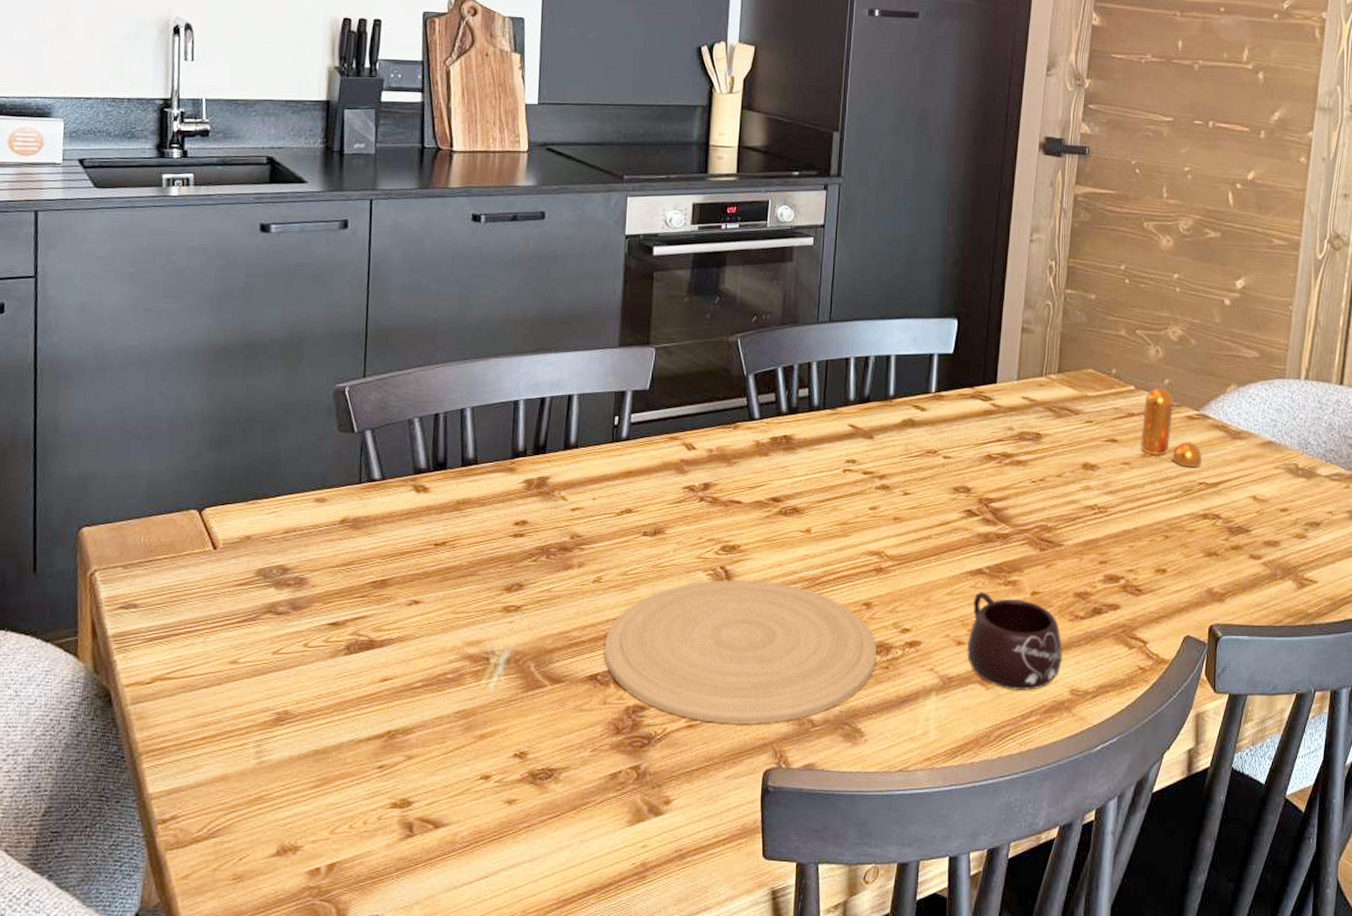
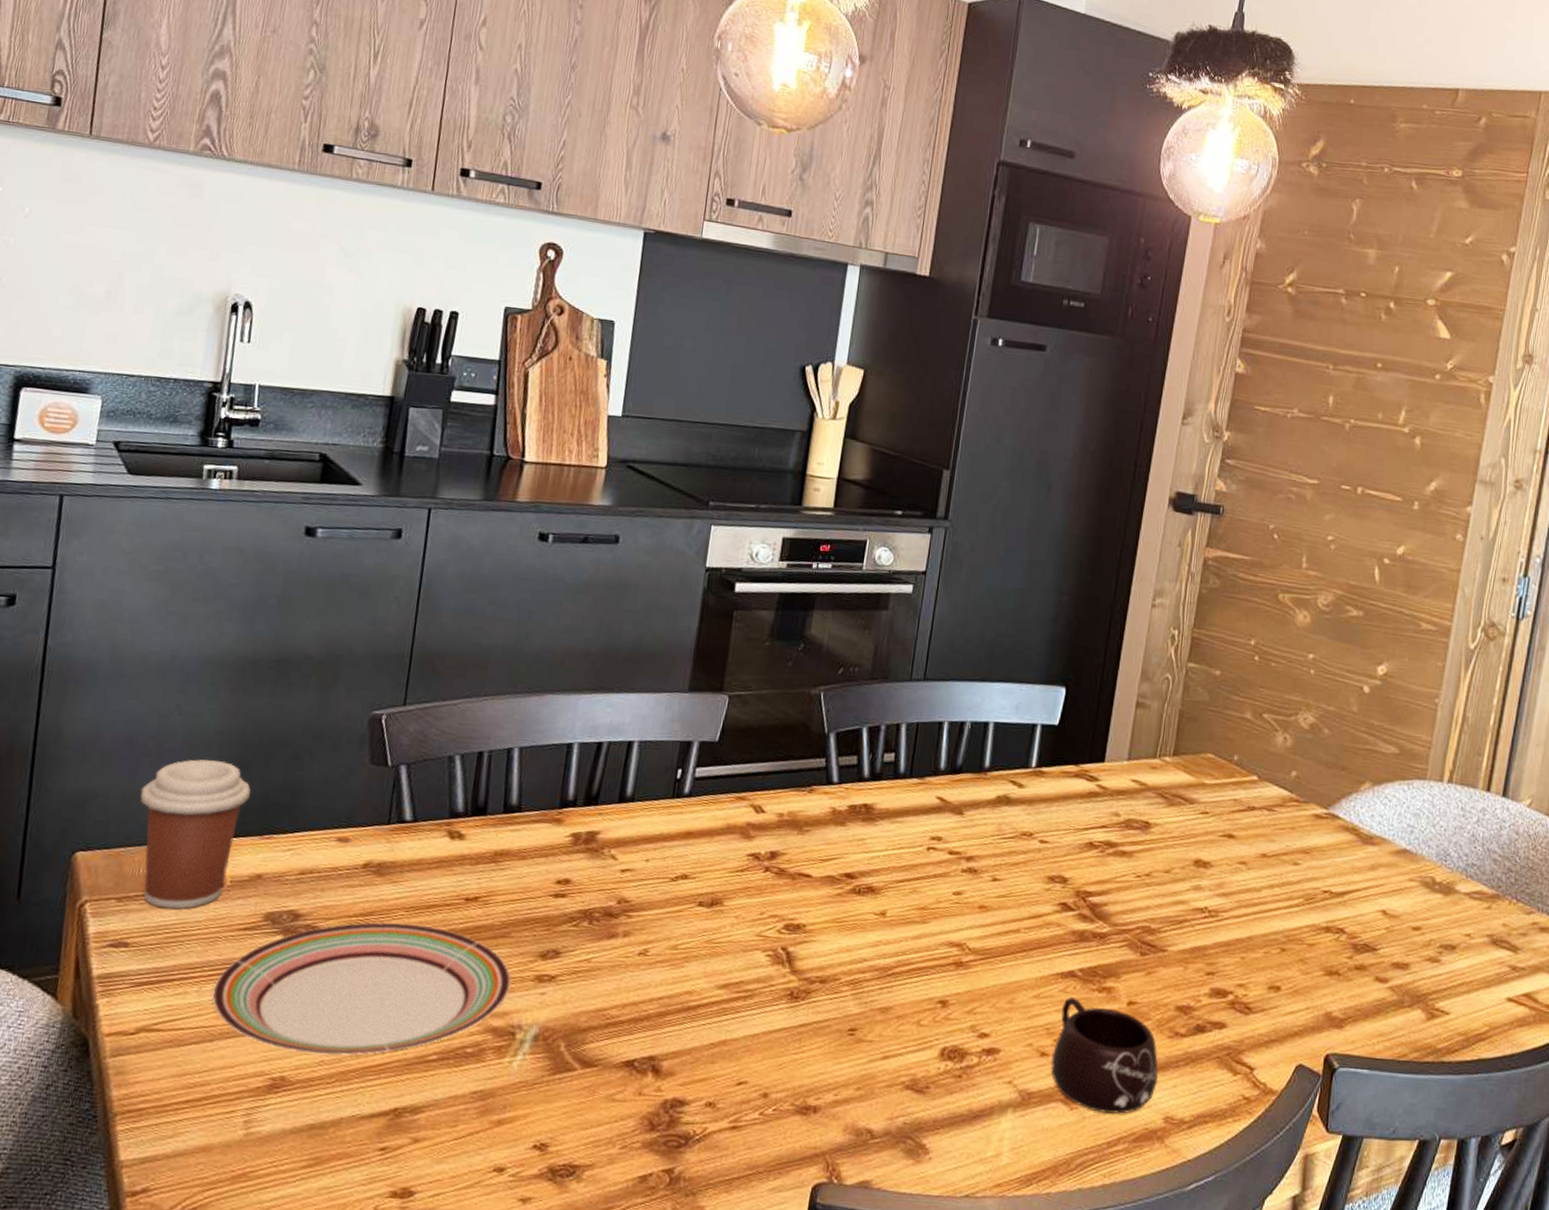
coffee cup: none [135,438,234,572] -> present [140,759,251,909]
plate: none [216,569,482,689] -> present [212,921,511,1055]
plate: present [604,580,877,725] -> none [643,962,950,1131]
pepper shaker: present [1141,387,1201,467] -> none [1260,779,1328,873]

